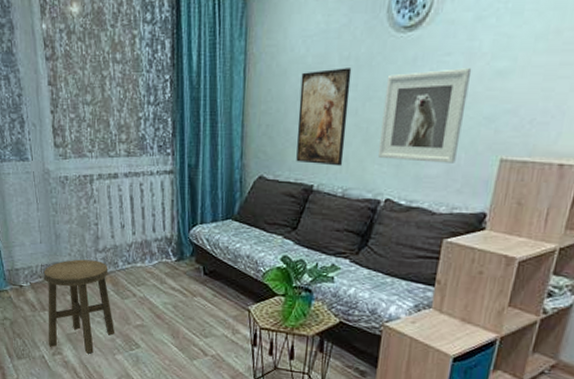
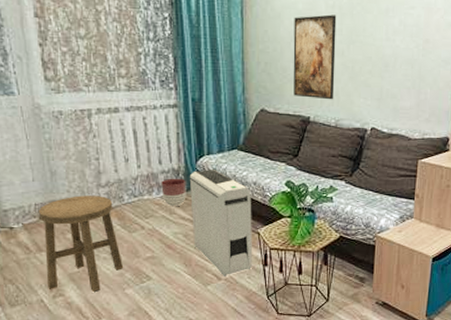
planter: none [154,246,178,277] -> present [161,178,186,207]
air purifier: none [181,238,244,353] -> present [189,168,253,276]
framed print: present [379,68,472,163] -> none [363,20,431,97]

